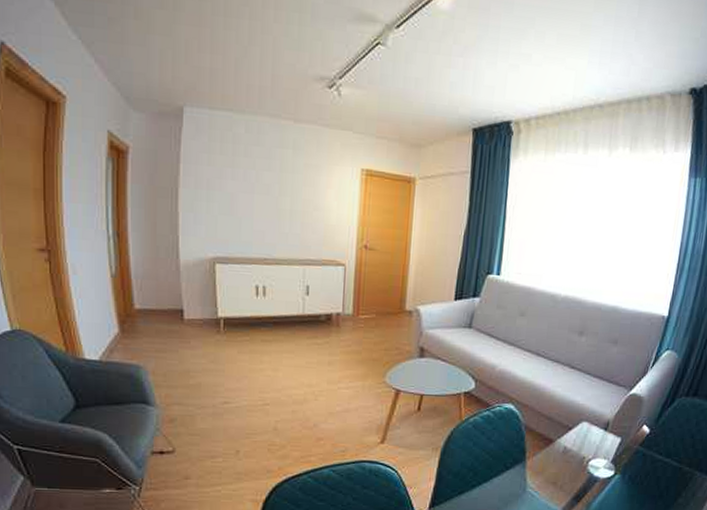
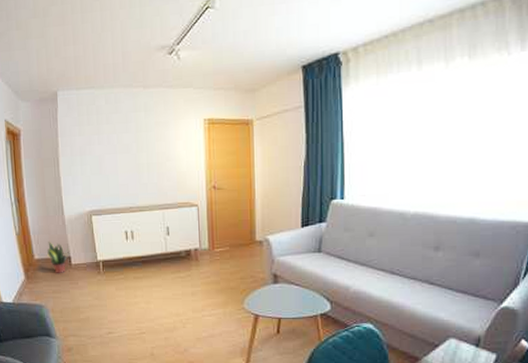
potted plant: none [153,289,183,330] -> present [47,242,70,274]

